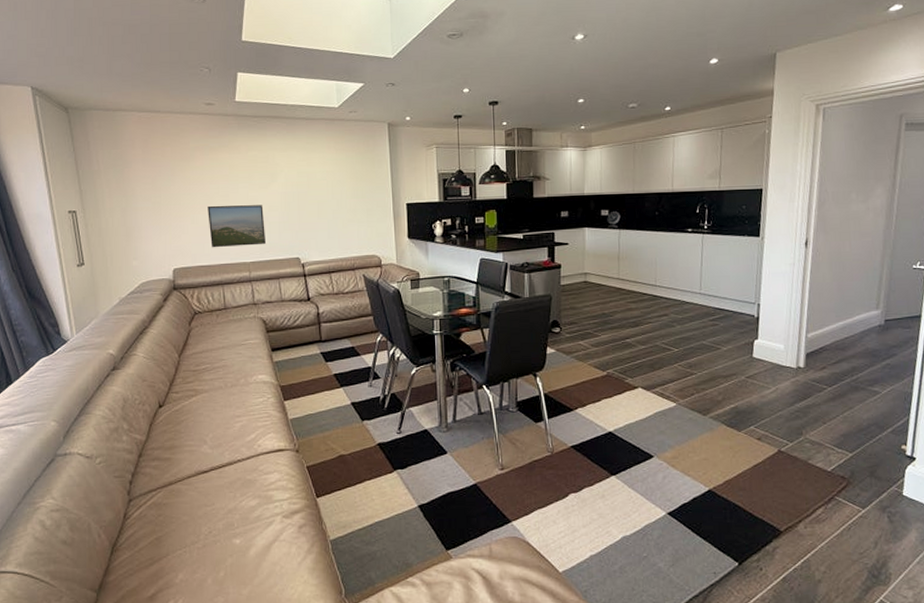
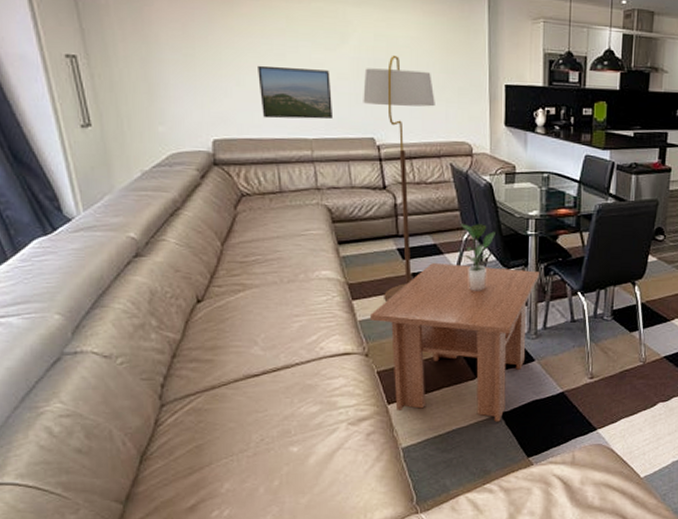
floor lamp: none [289,187,348,401] -> present [363,55,435,301]
coffee table: none [299,364,447,514] -> present [369,263,540,422]
potted plant: none [374,326,405,388] -> present [460,224,495,291]

